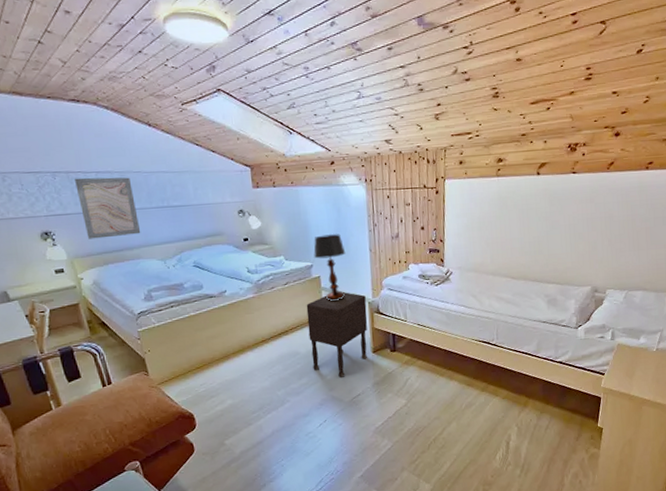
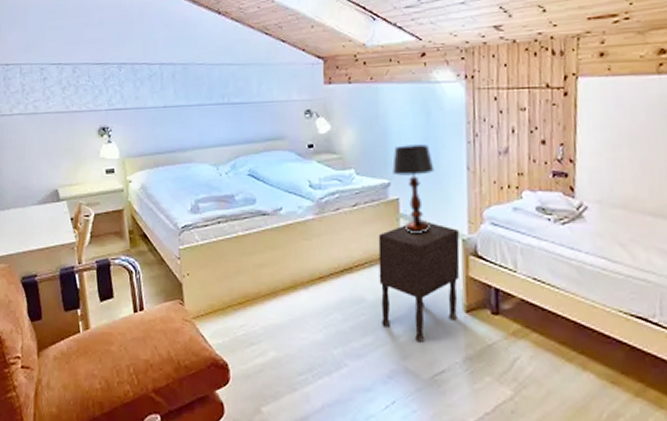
wall art: present [75,177,141,239] -> none [138,69,197,137]

